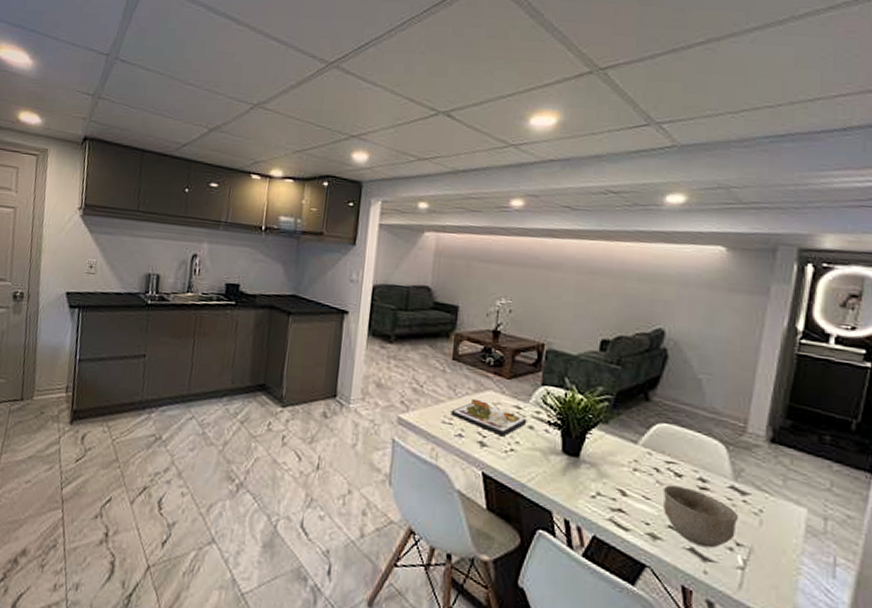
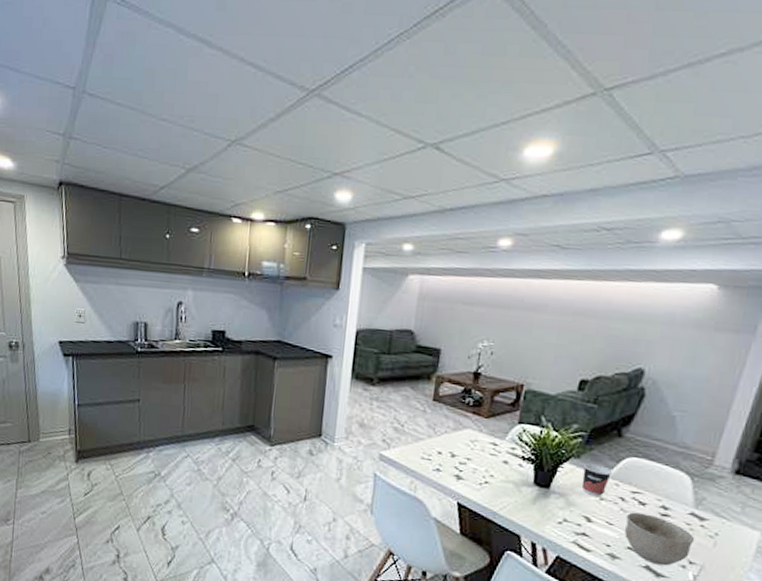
dinner plate: present [451,398,527,437] -> none [430,436,502,471]
cup: none [612,430,644,467] -> present [581,463,613,496]

